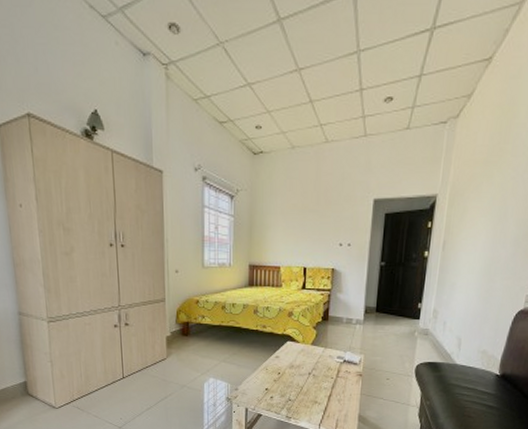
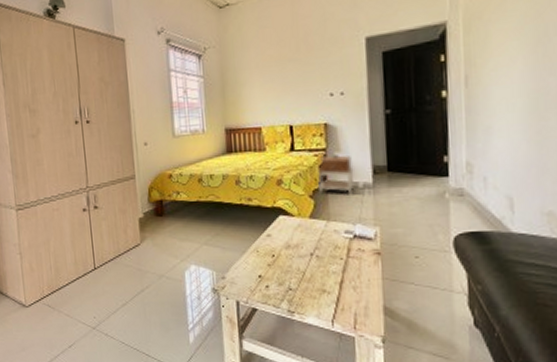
nightstand: none [321,295,350,329] -> present [318,155,354,195]

